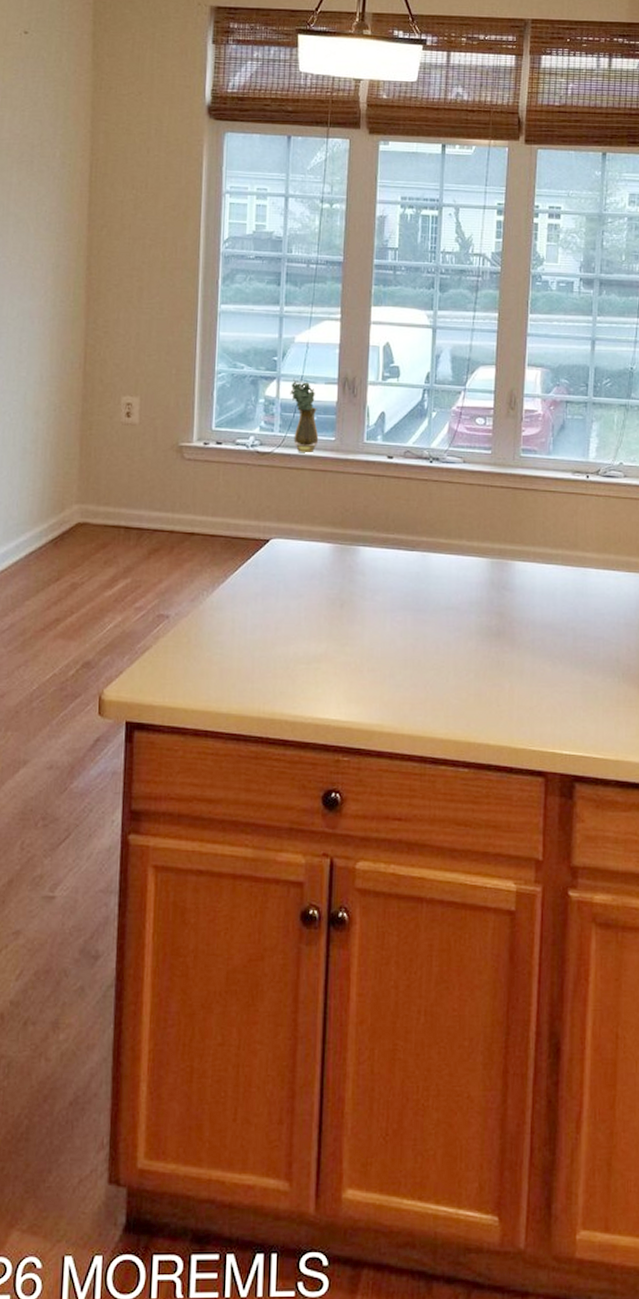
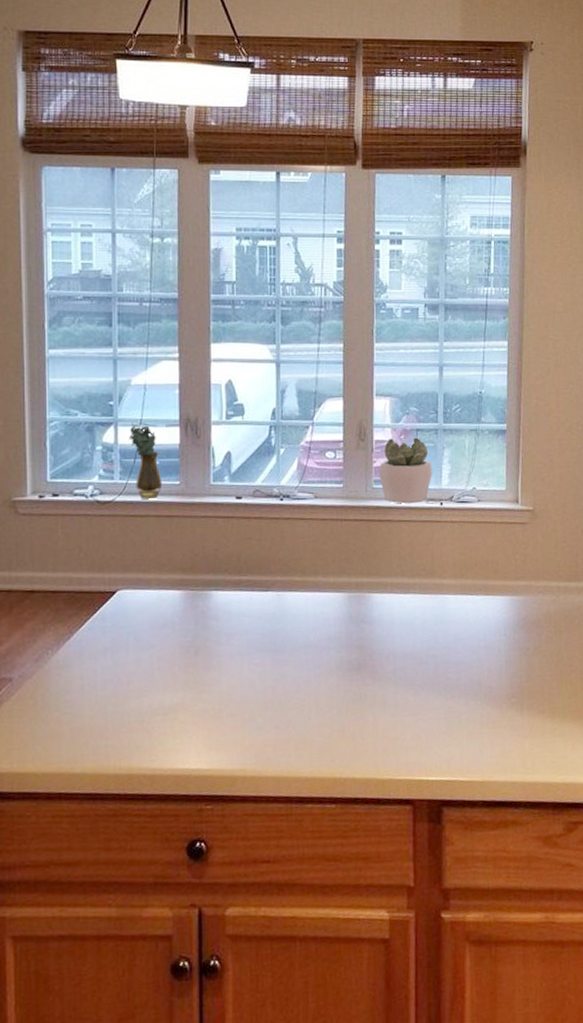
succulent plant: none [526,408,580,475] -> present [378,437,432,504]

